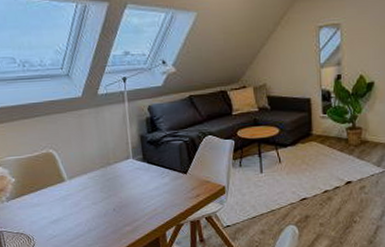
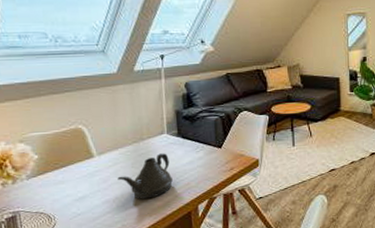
teapot: none [88,178,140,224] -> present [117,153,173,199]

